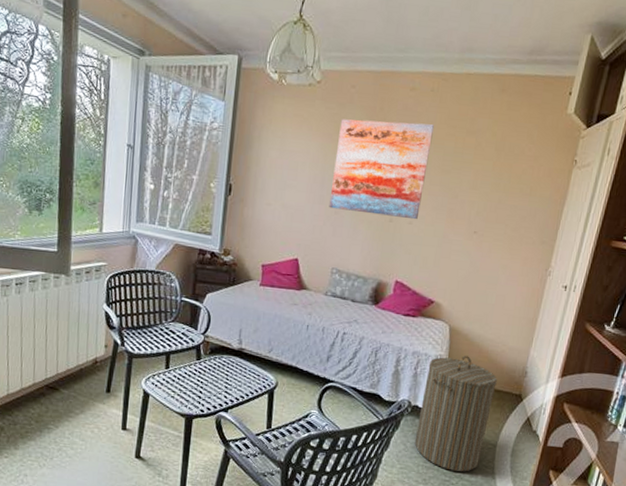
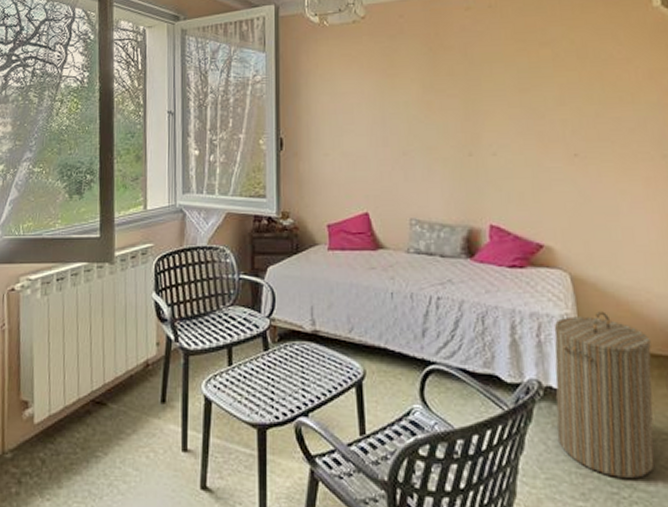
wall art: present [329,119,434,220] -> none [393,42,503,150]

